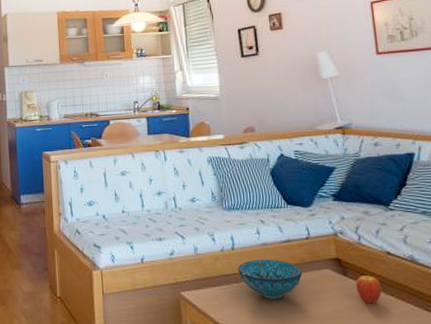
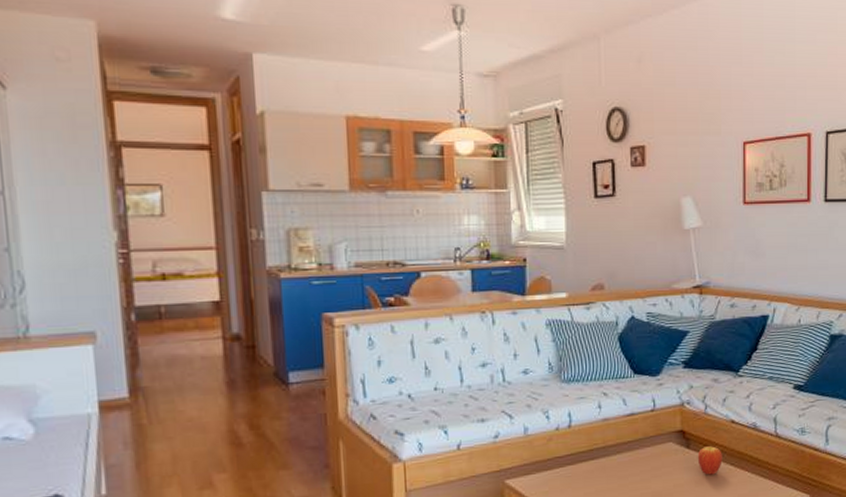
decorative bowl: present [237,260,303,299] -> none [573,436,645,479]

